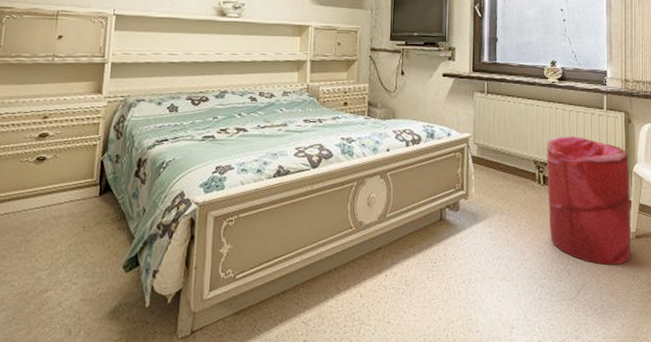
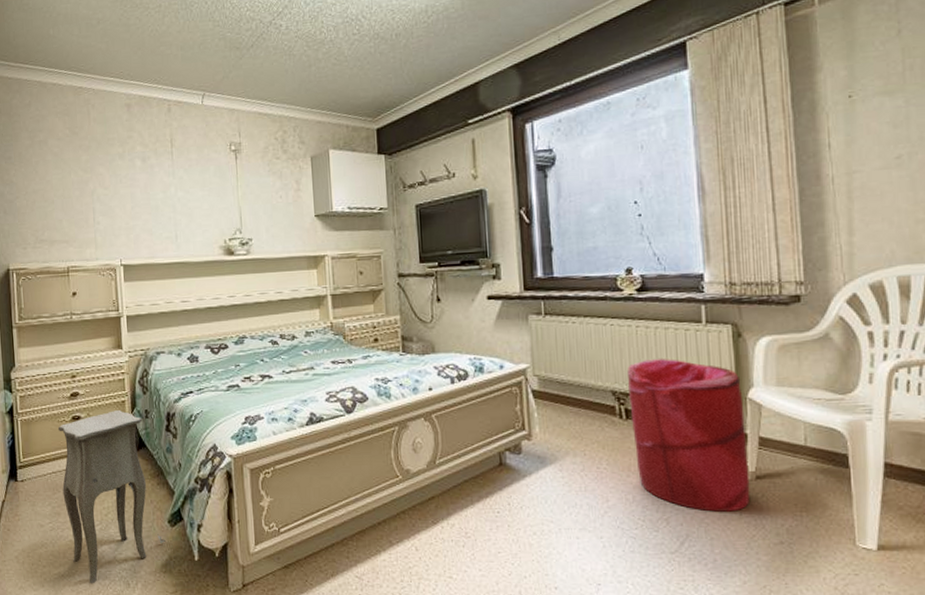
side table: none [12,153,118,331] -> present [58,410,166,583]

